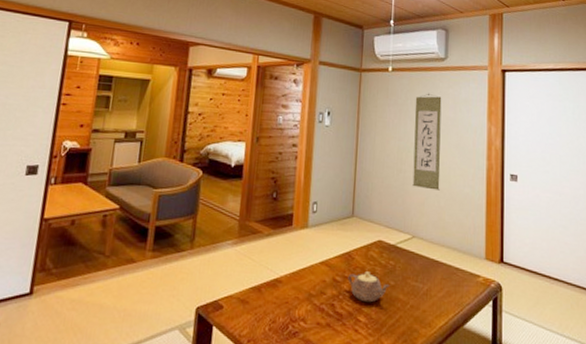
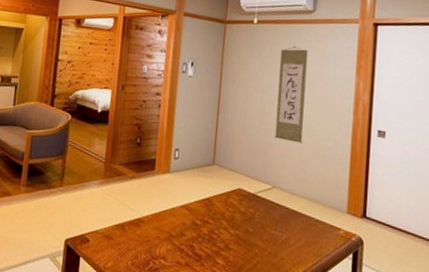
teapot: present [348,271,390,303] -> none [207,217,249,247]

